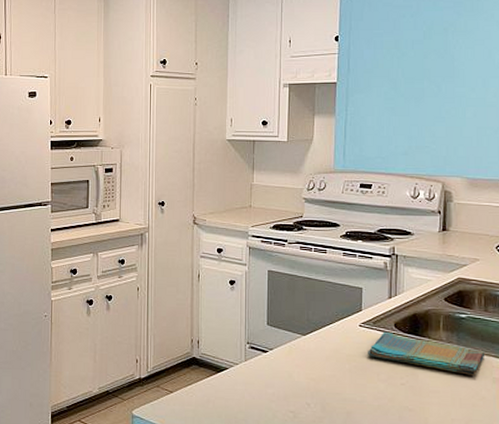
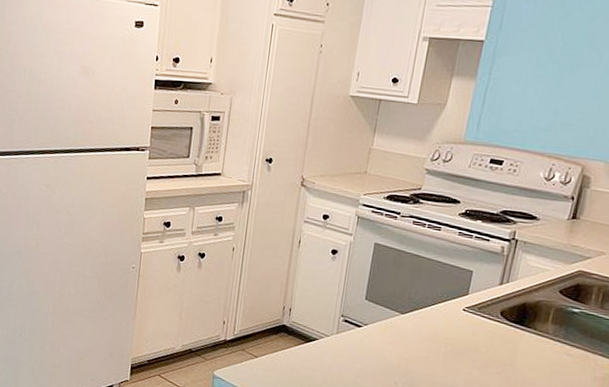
dish towel: present [367,331,484,375] -> none [465,318,591,372]

